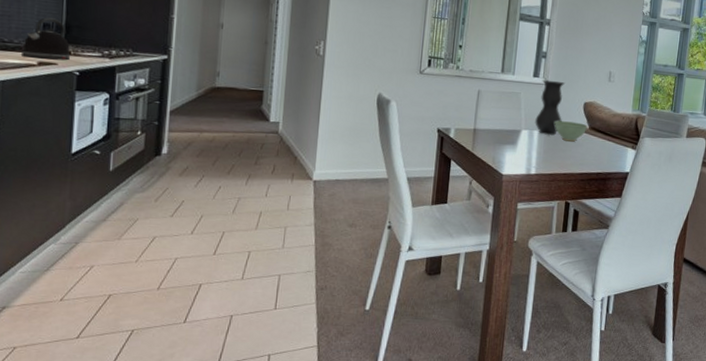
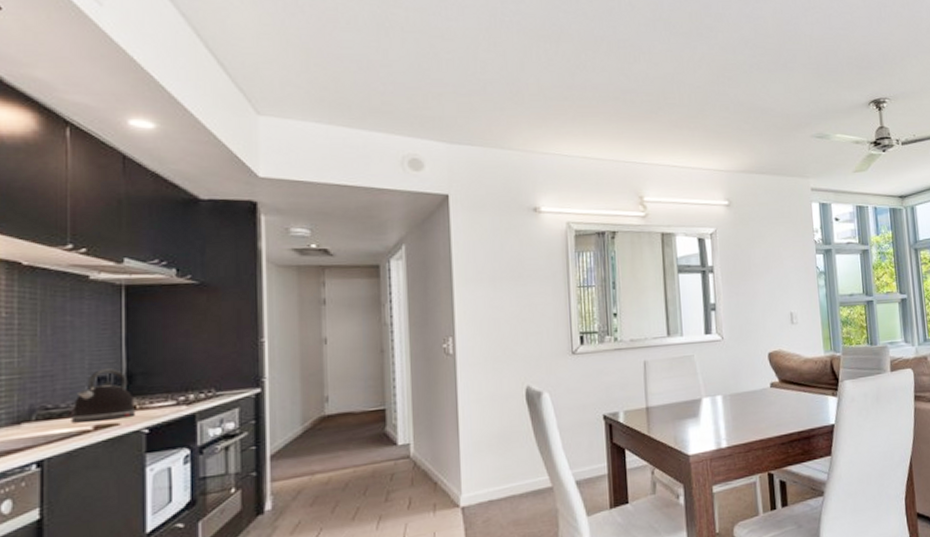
vase: present [535,79,566,136] -> none [715,334,747,400]
bowl: present [554,120,588,142] -> none [737,377,778,402]

